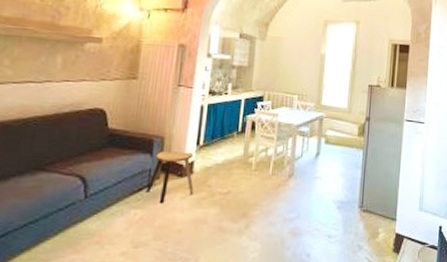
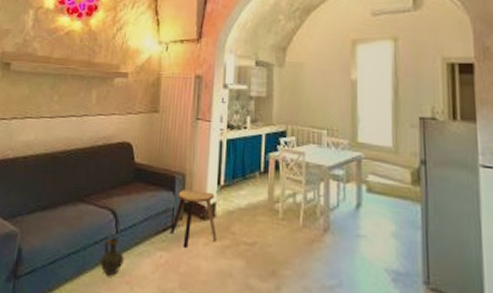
ceramic jug: none [65,202,94,240] -> present [100,237,124,277]

